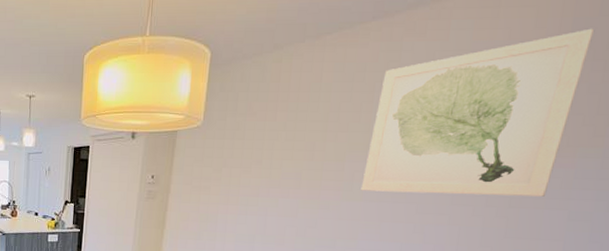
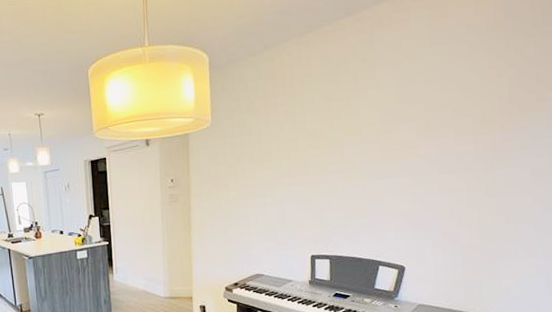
wall art: present [361,28,595,197] -> none [361,11,522,171]

